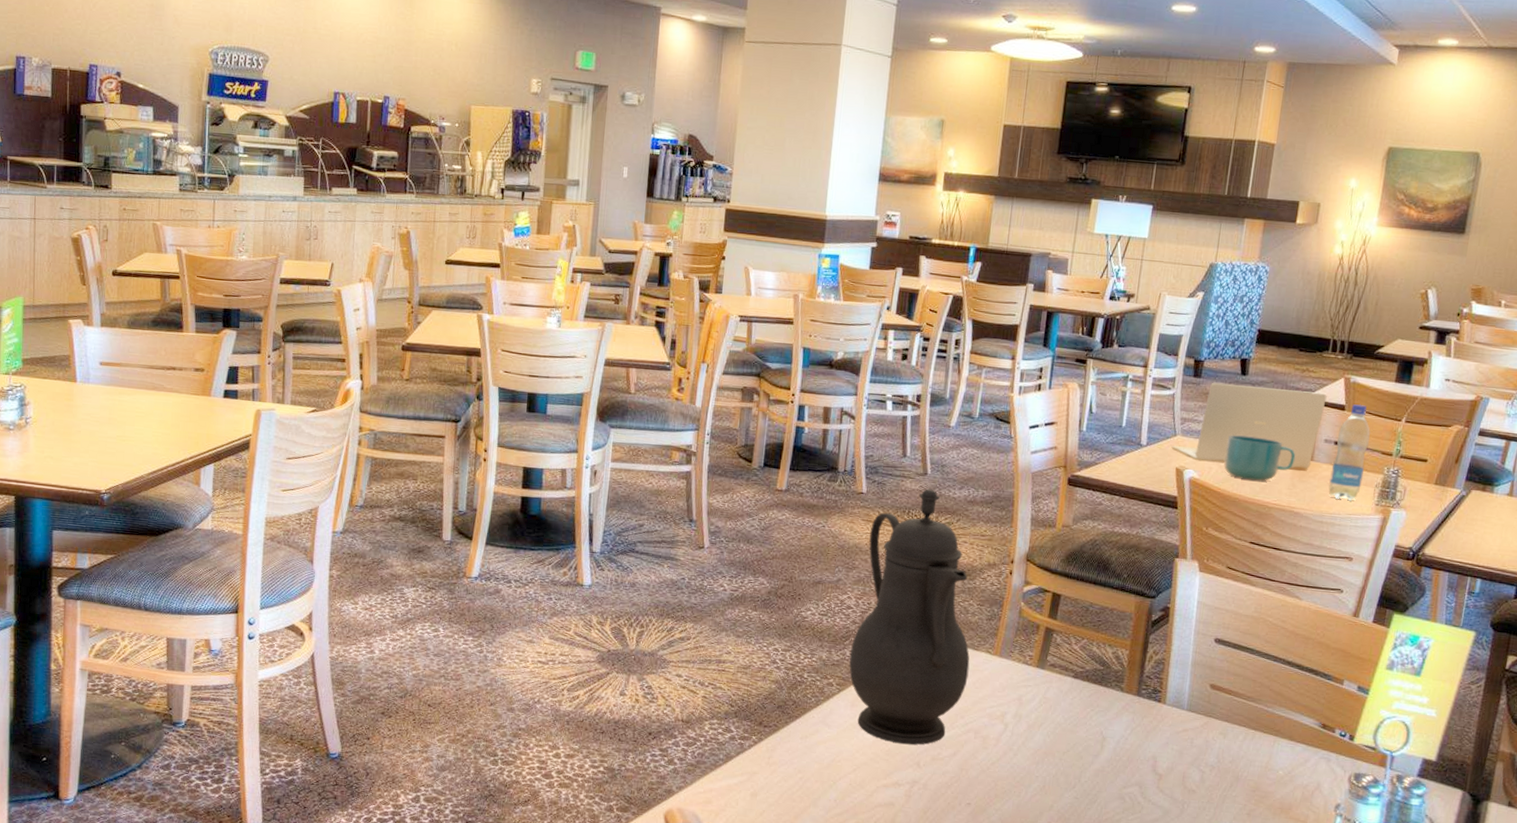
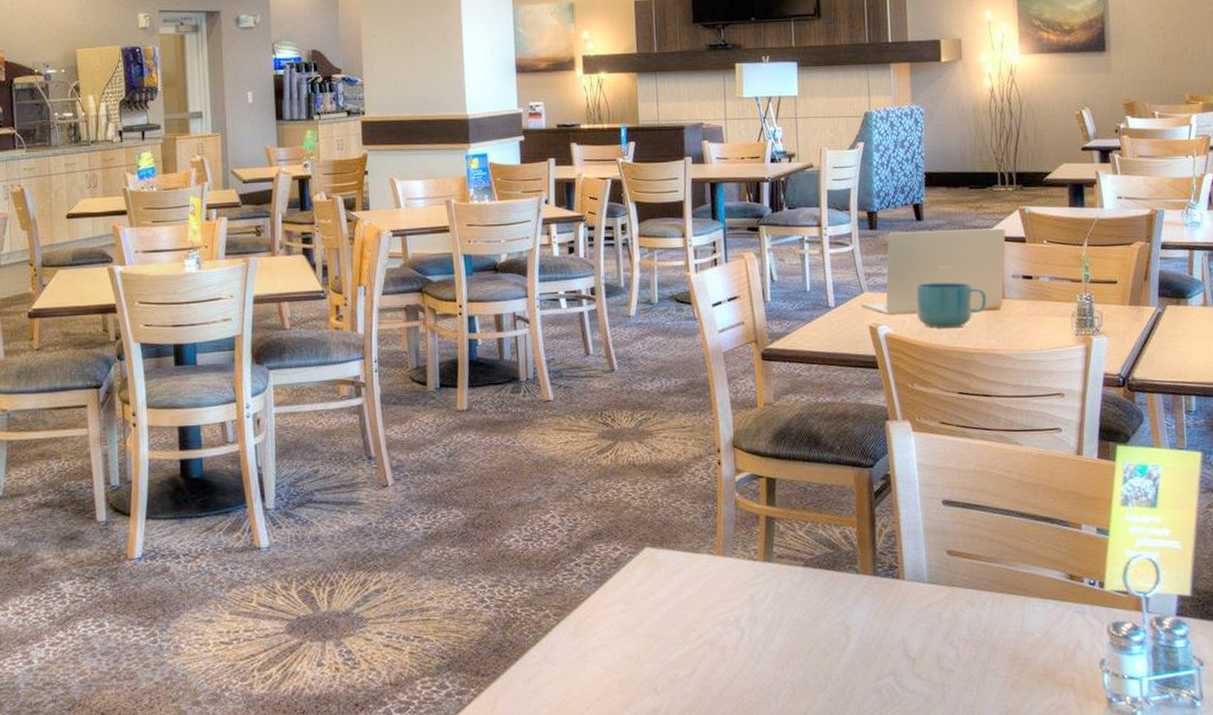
coffeepot: present [849,488,970,745] -> none [562,385,694,670]
bottle: present [1328,404,1370,501] -> none [1024,234,1058,335]

